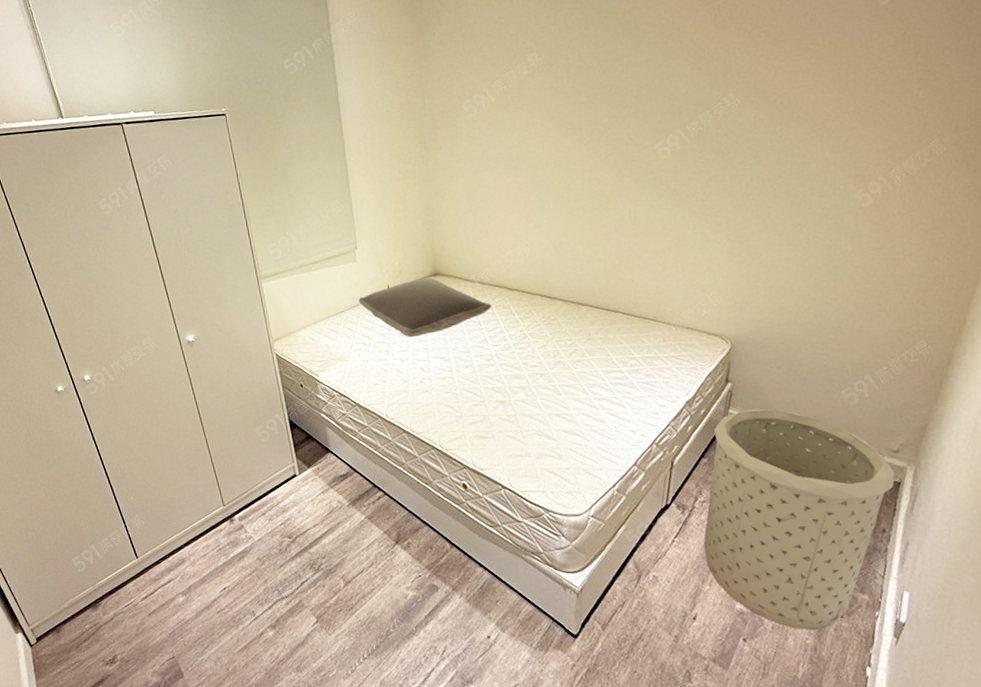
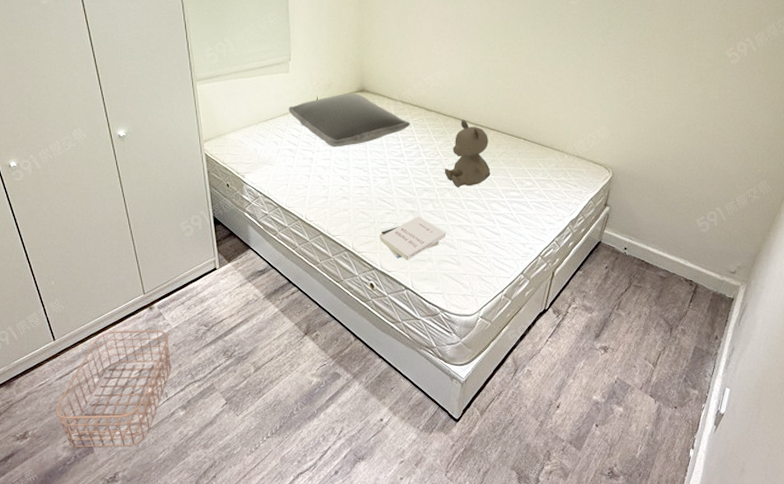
basket: none [142,543,257,672] -> present [55,330,171,448]
books: none [468,406,544,456] -> present [379,216,447,260]
teddy bear: none [534,296,588,373] -> present [444,119,491,188]
laundry basket: present [703,408,895,631] -> none [572,230,730,419]

